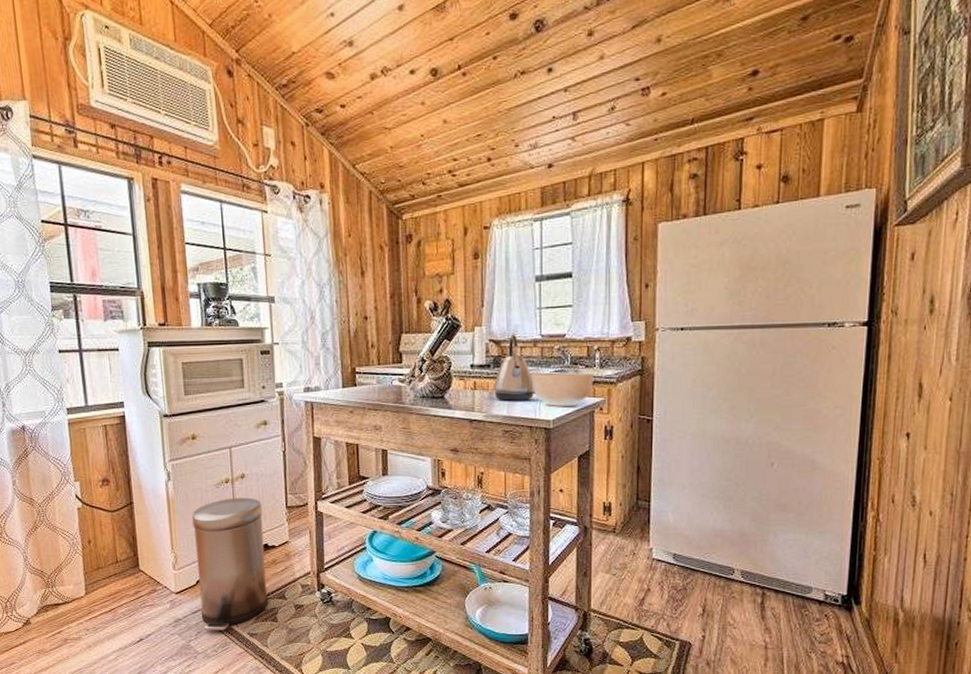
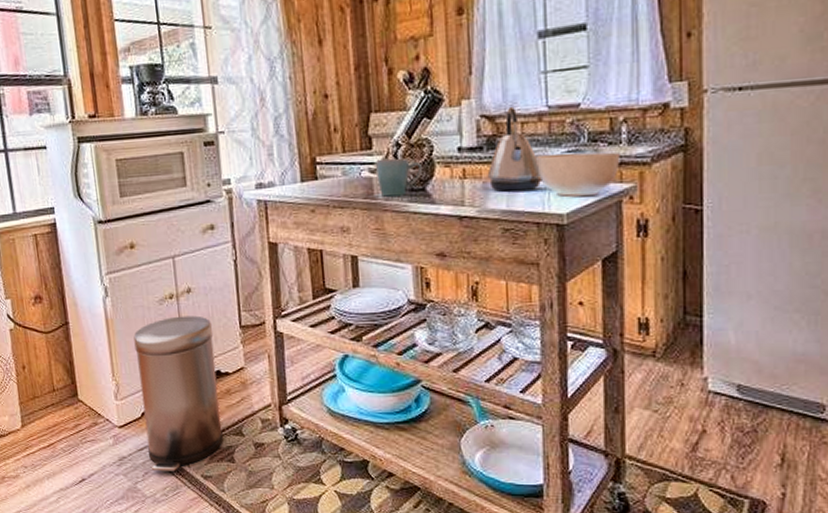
mug: none [405,371,443,402] -> present [376,158,423,197]

